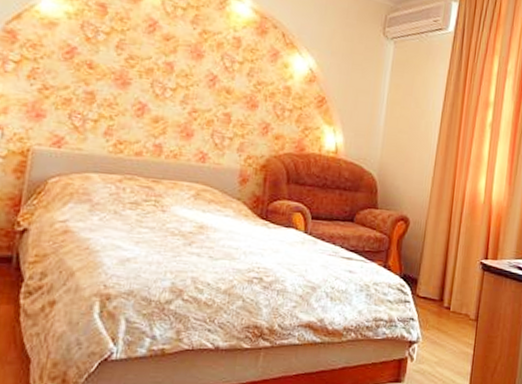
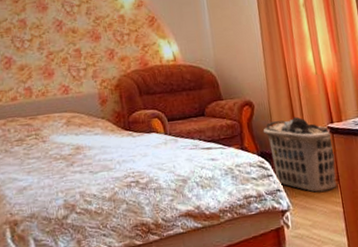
clothes hamper: none [412,244,483,331] -> present [263,116,337,193]

